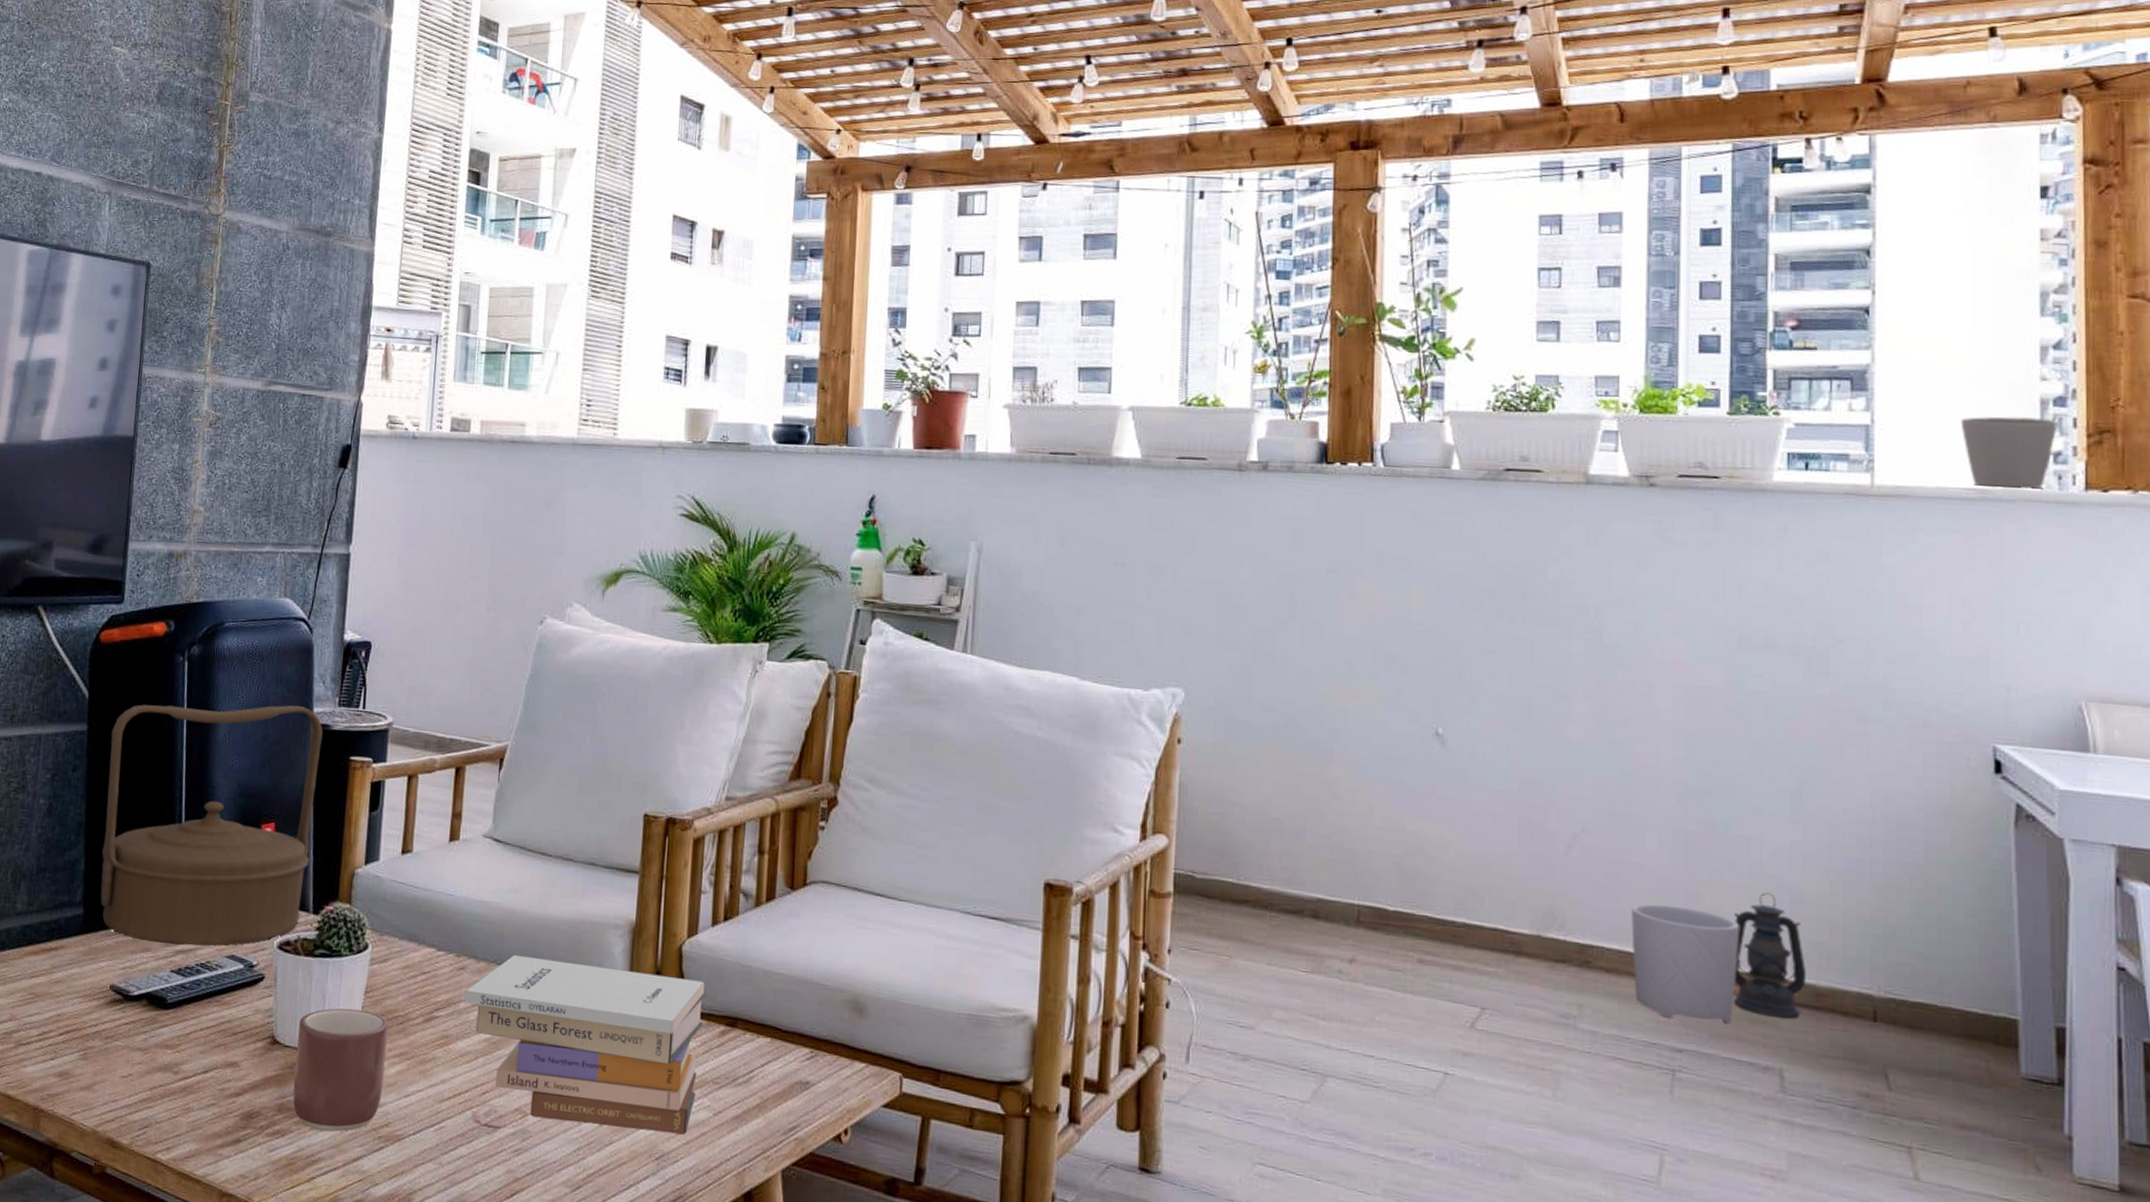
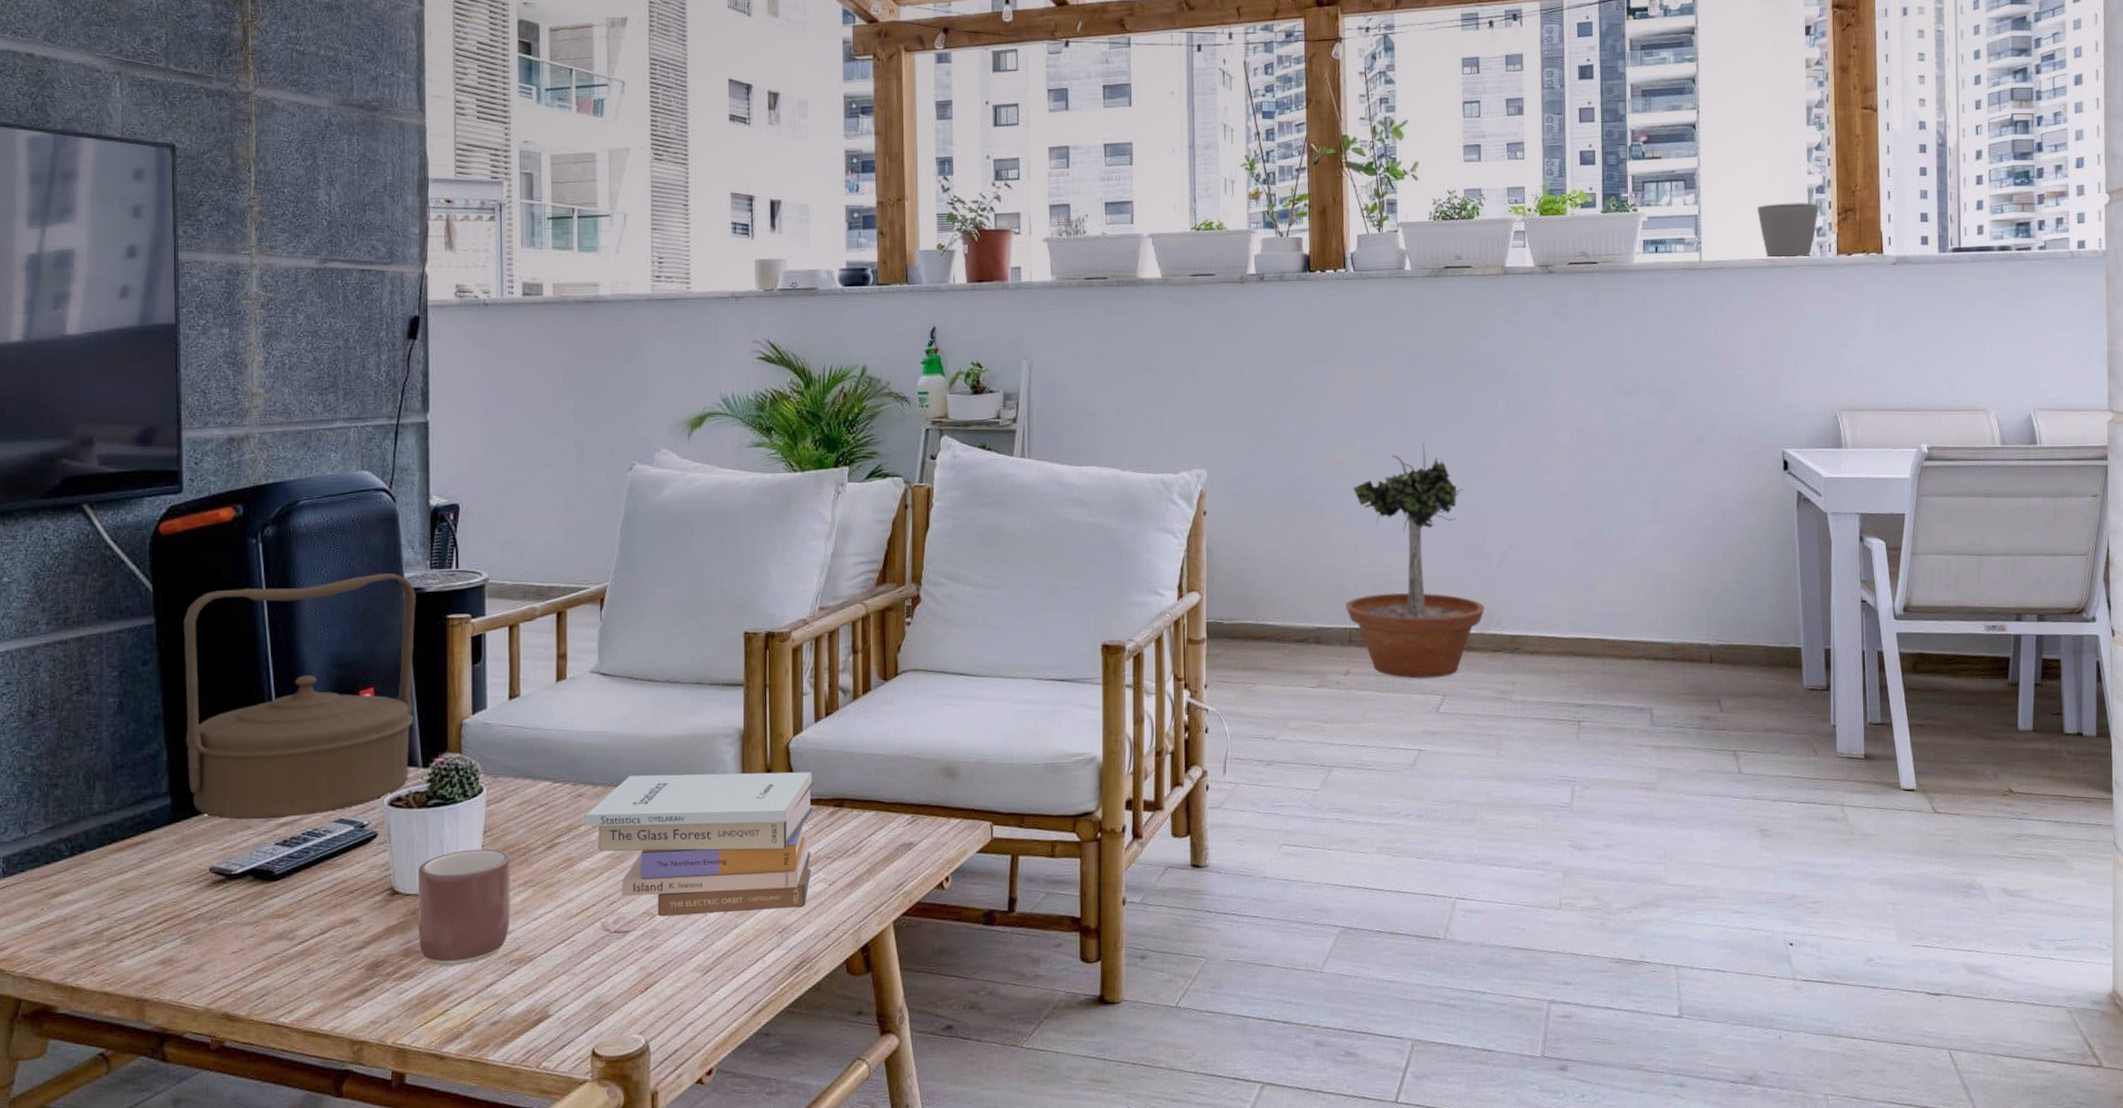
potted tree: none [1354,684,1543,984] -> present [1346,443,1485,679]
planter: present [1631,903,1739,1024] -> none [1547,597,1621,683]
lantern: present [1734,892,1806,1019] -> none [1617,578,1665,670]

